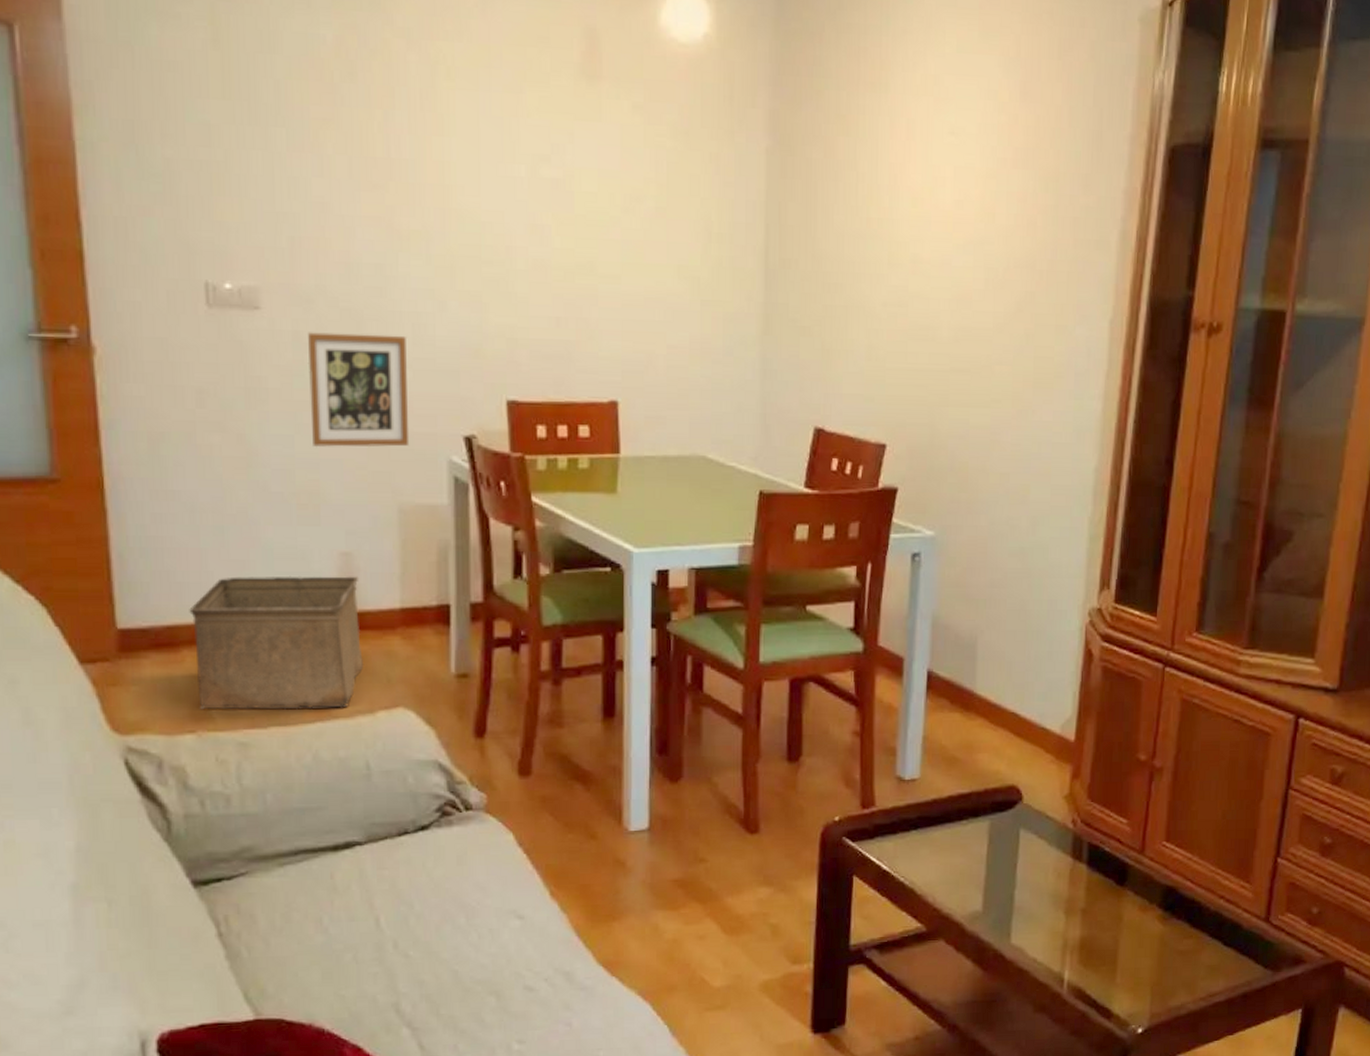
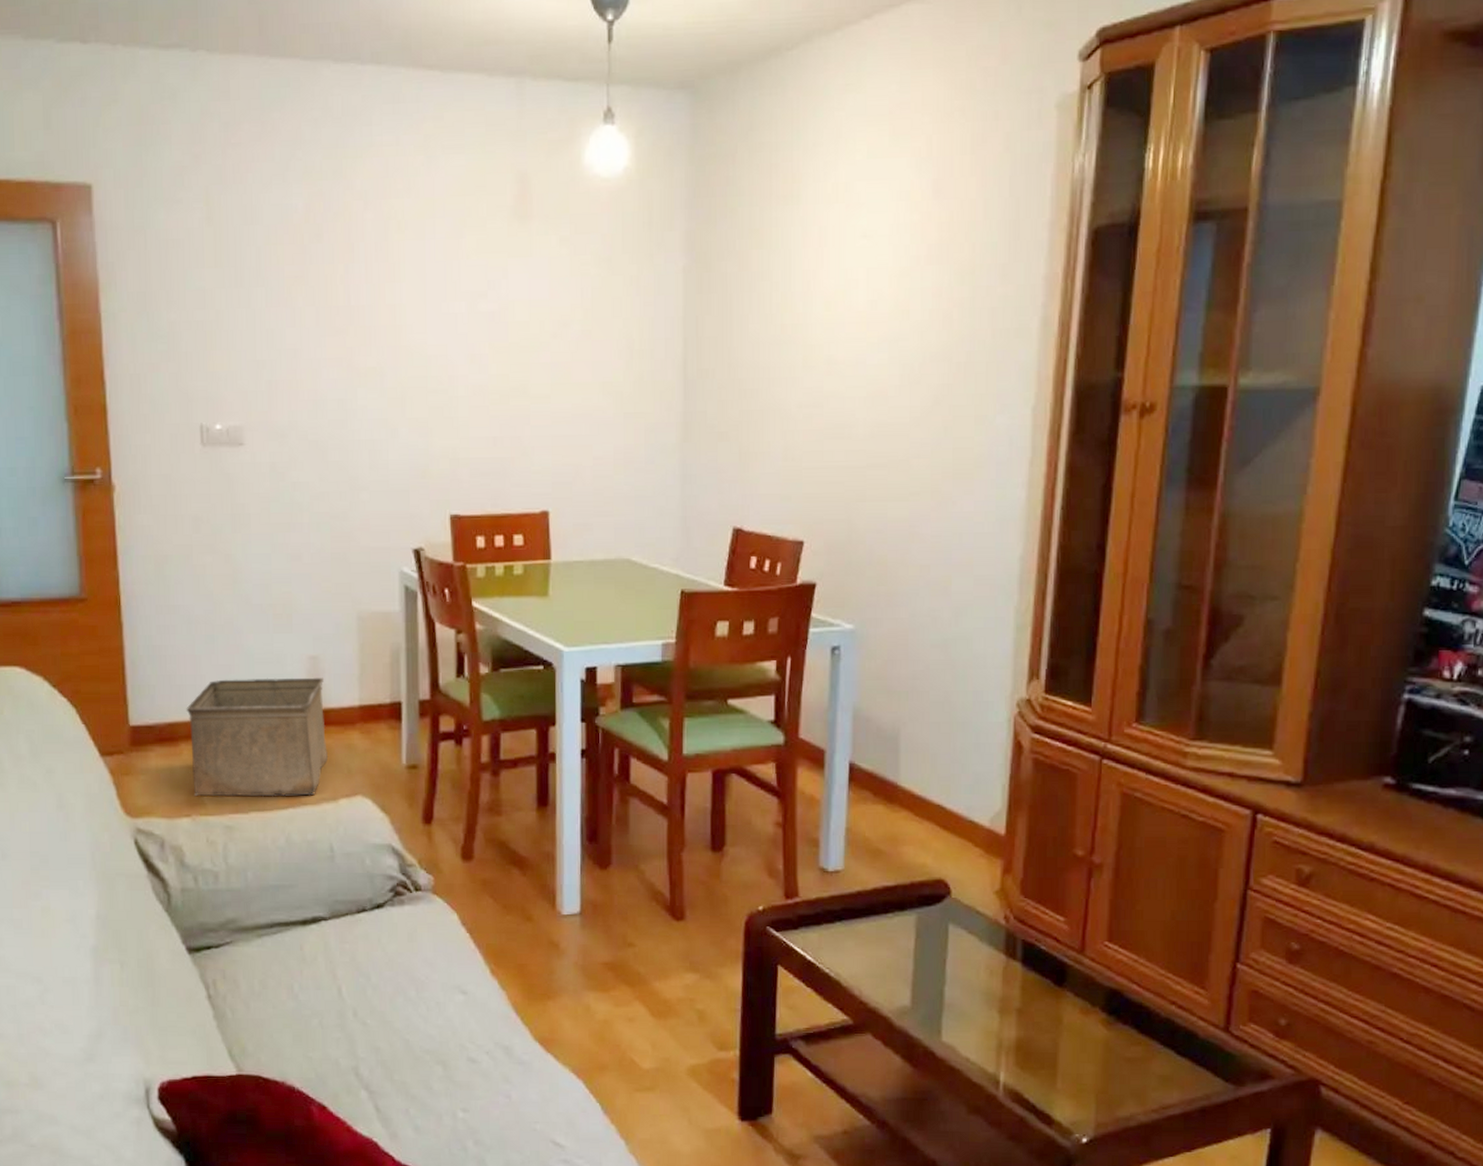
picture frame: present [307,332,410,448] -> none [282,461,367,564]

